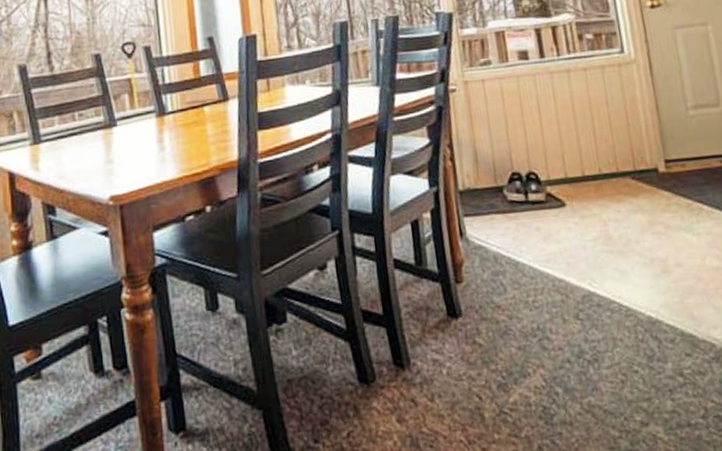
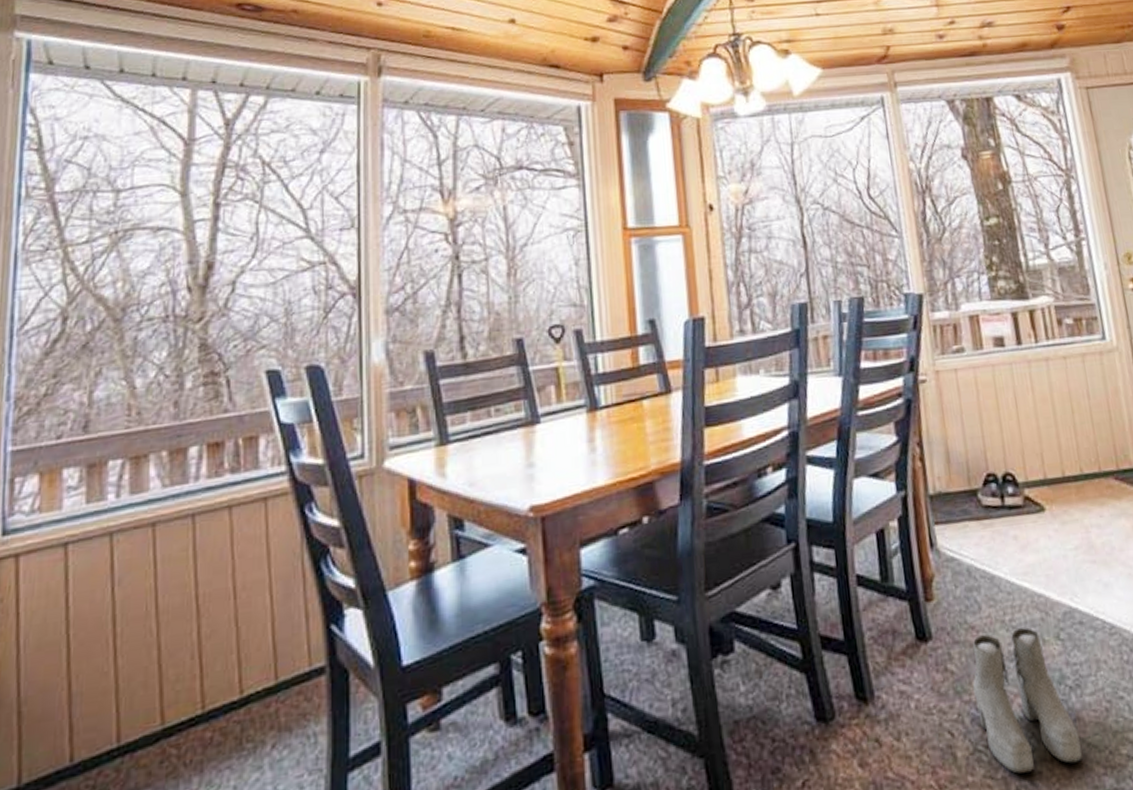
boots: none [499,308,600,434] -> present [973,627,1084,774]

